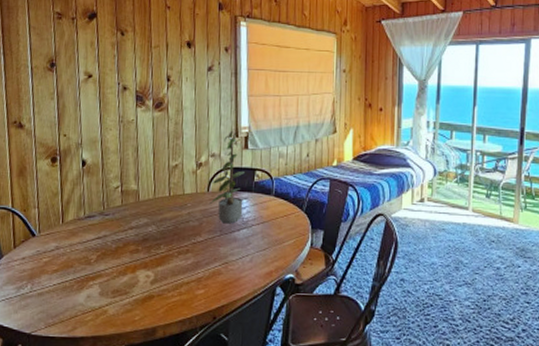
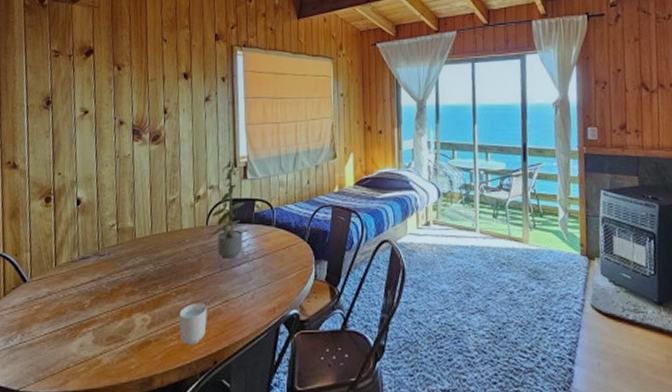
cup: none [180,258,210,302] -> present [179,296,209,345]

